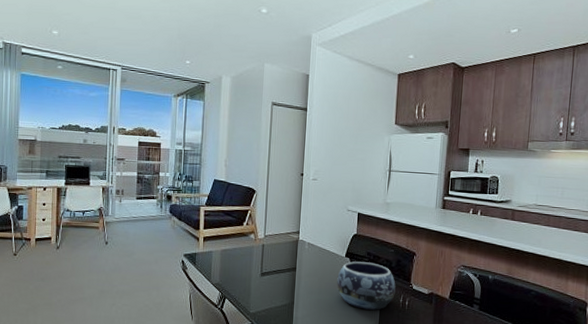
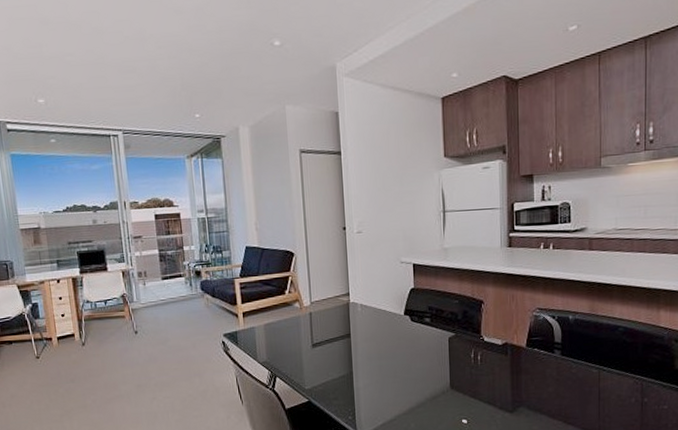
decorative bowl: present [337,261,396,310] -> none [398,317,465,371]

